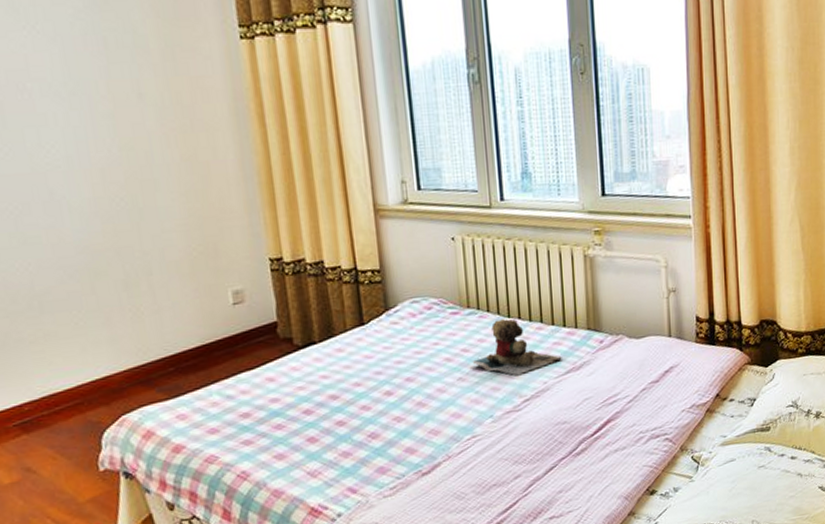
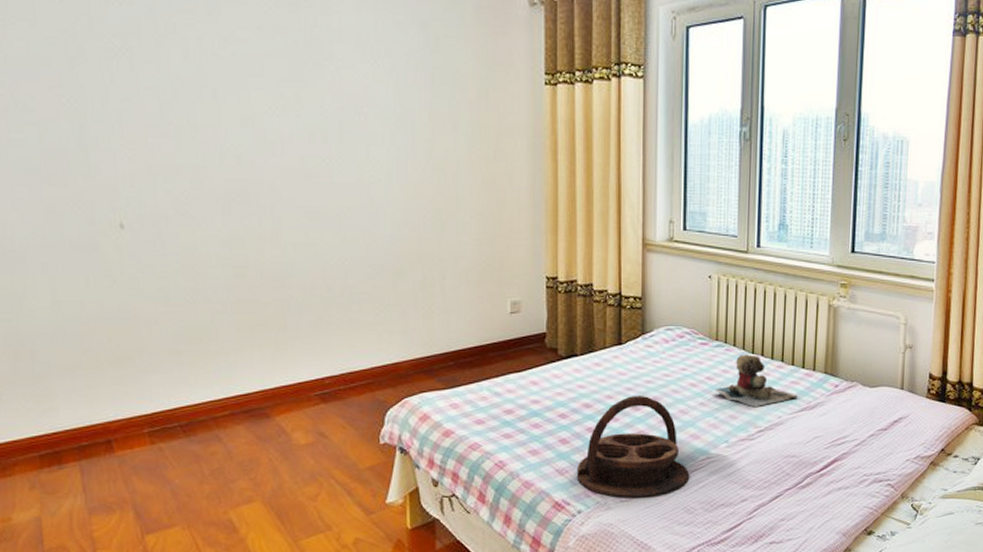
serving tray: none [330,377,456,493] -> present [576,395,690,497]

